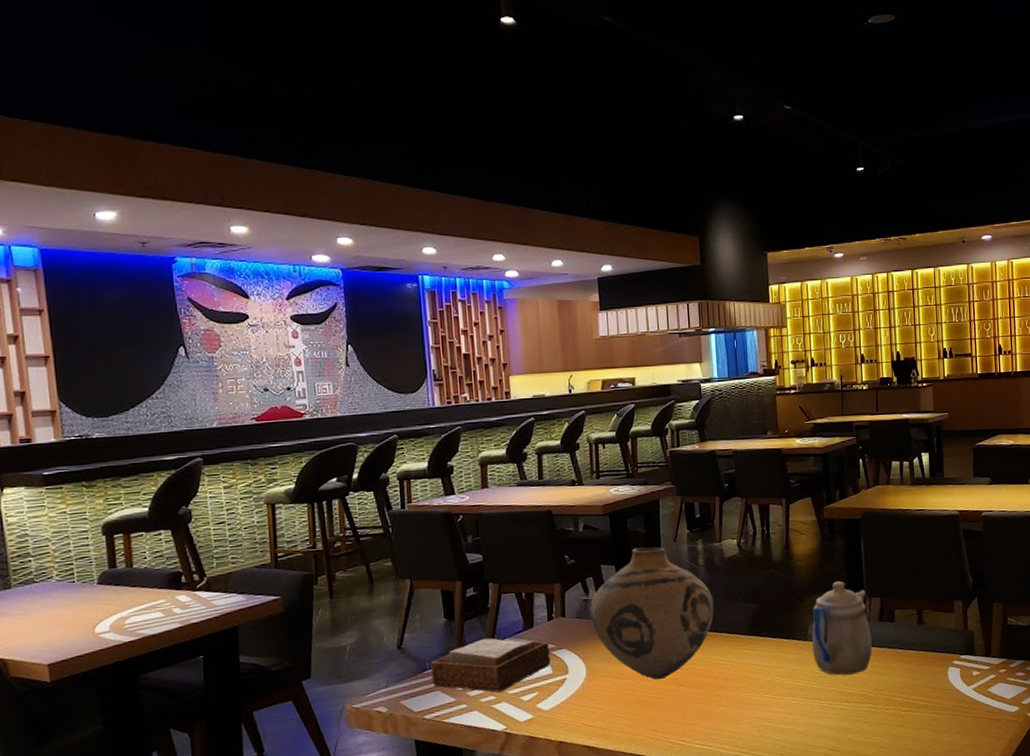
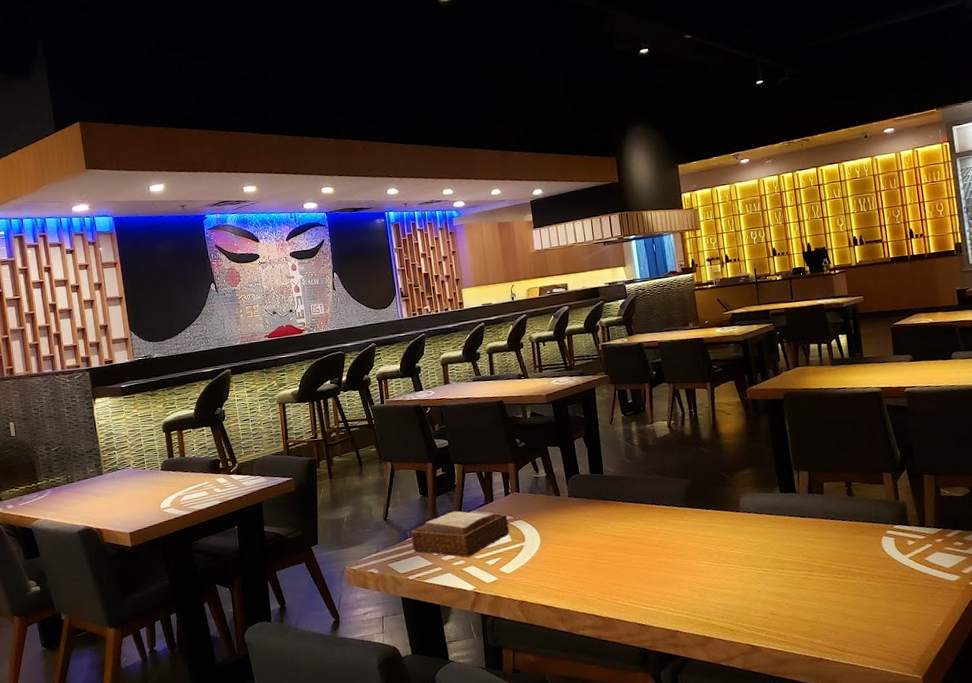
vase: present [589,547,714,680] -> none [539,430,651,547]
teapot: present [811,581,873,676] -> none [743,456,804,545]

